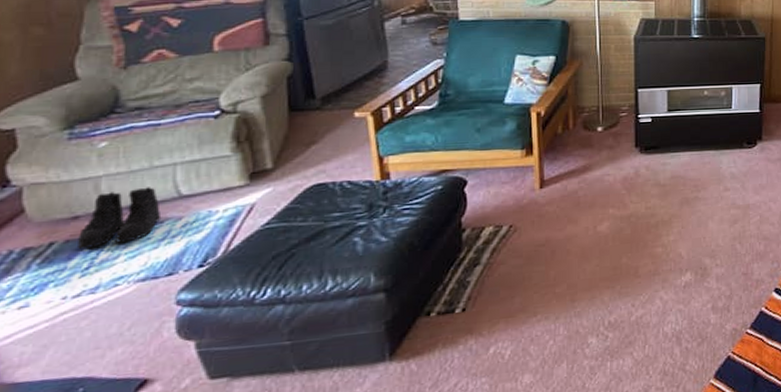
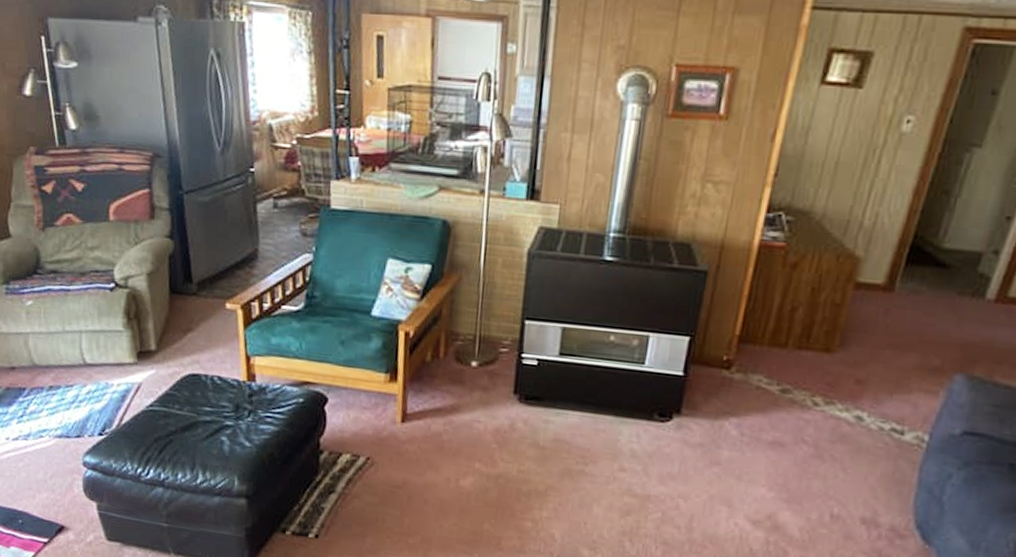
boots: present [78,187,162,250] -> none [15,349,72,399]

